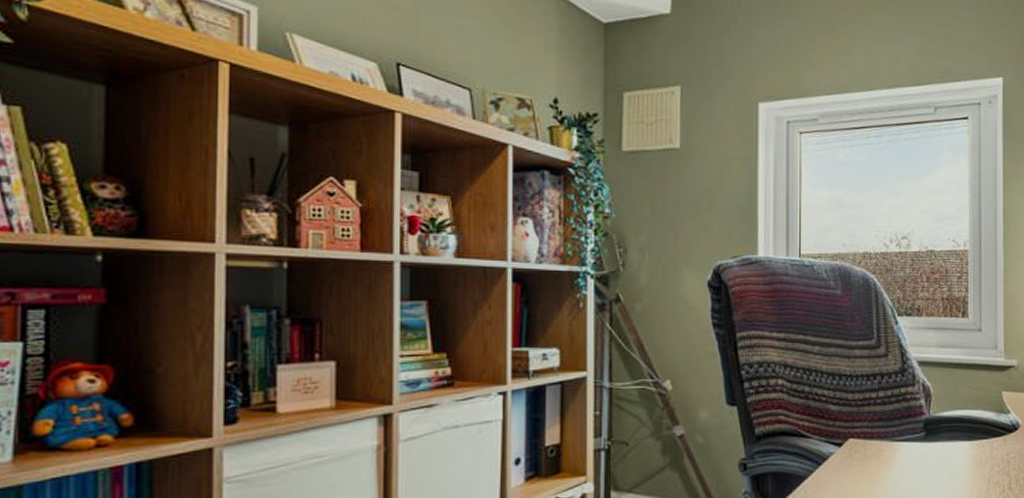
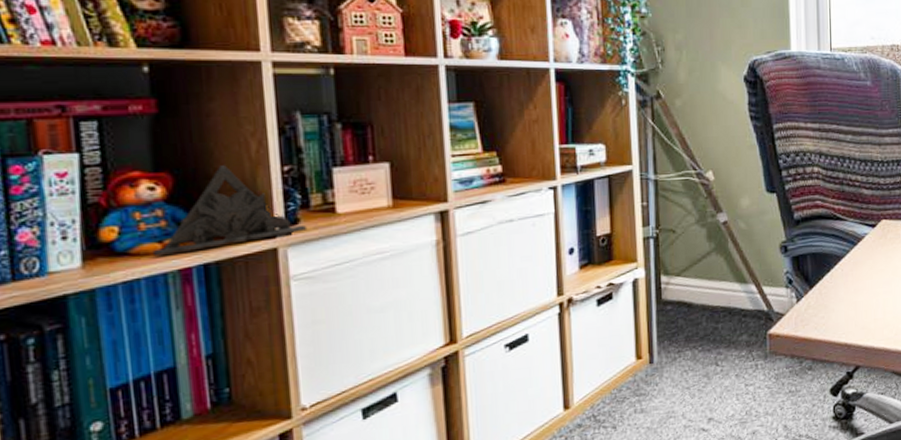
bookend: none [85,359,246,453] -> present [152,165,308,257]

